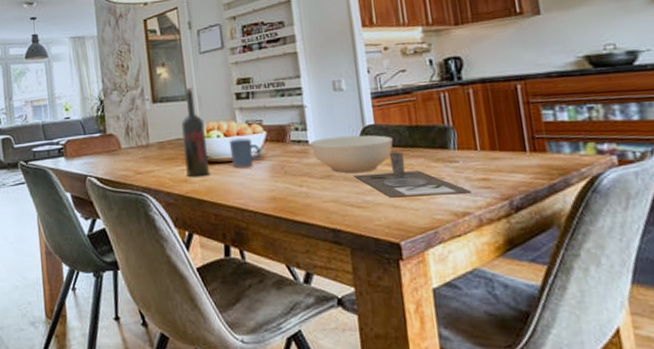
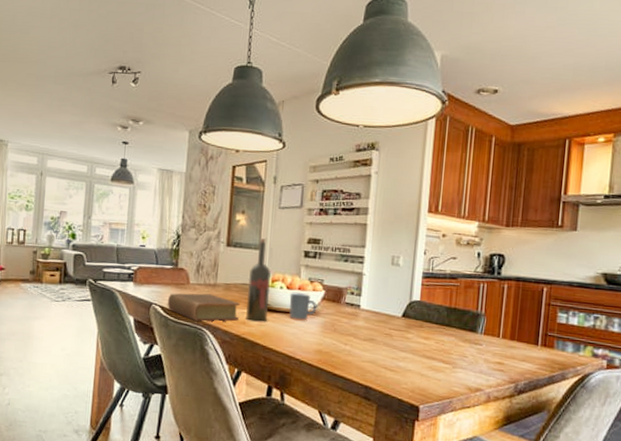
book: none [101,156,179,188] -> present [167,293,240,322]
bowl: present [310,135,394,173] -> none [361,305,433,341]
place setting: present [354,152,471,198] -> none [393,327,487,372]

